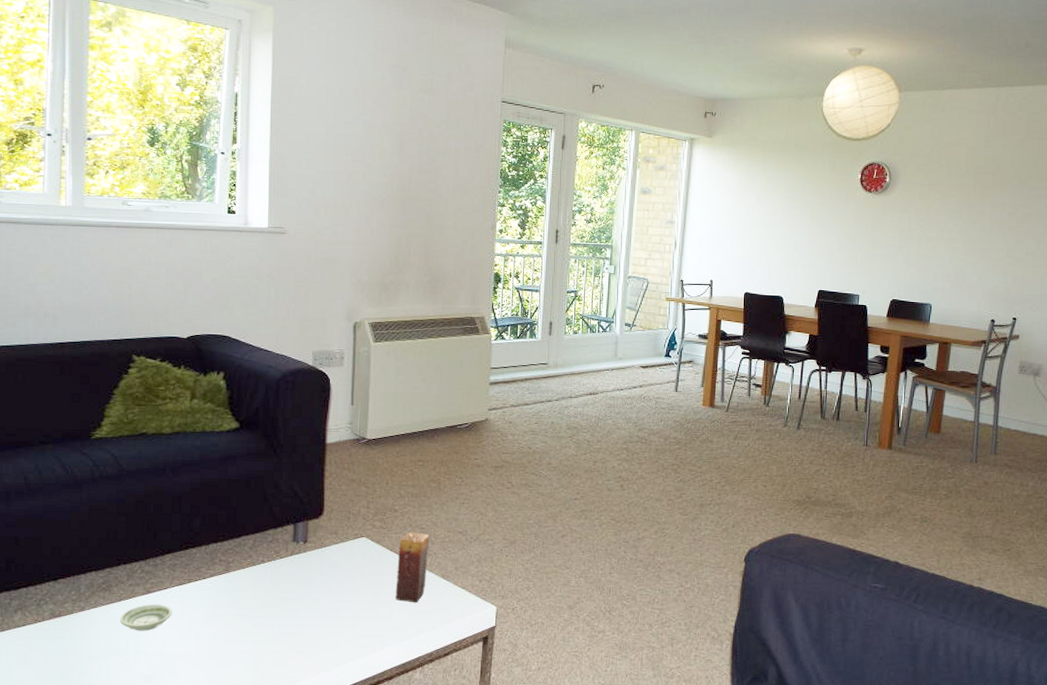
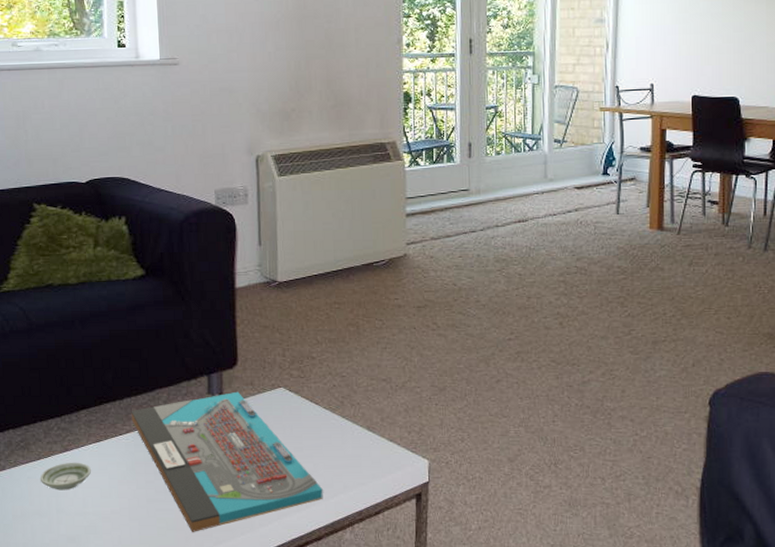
board game: none [216,540,397,672] -> present [131,391,323,532]
candle: present [395,532,430,603] -> none [318,381,351,458]

